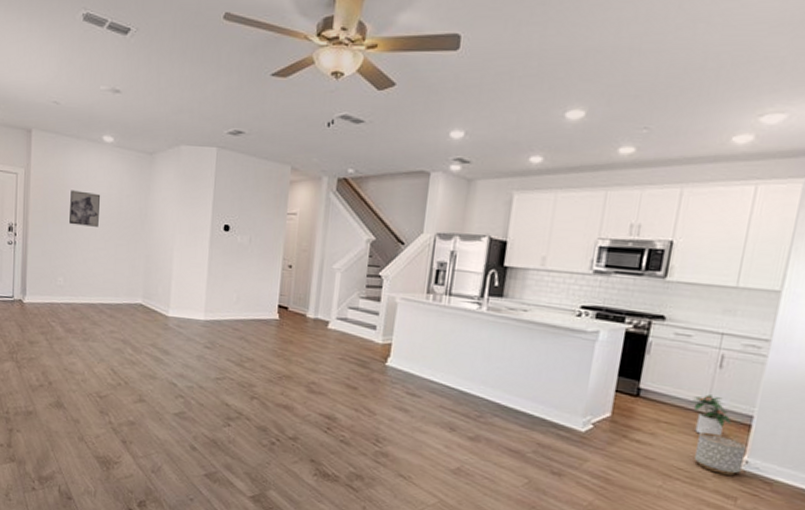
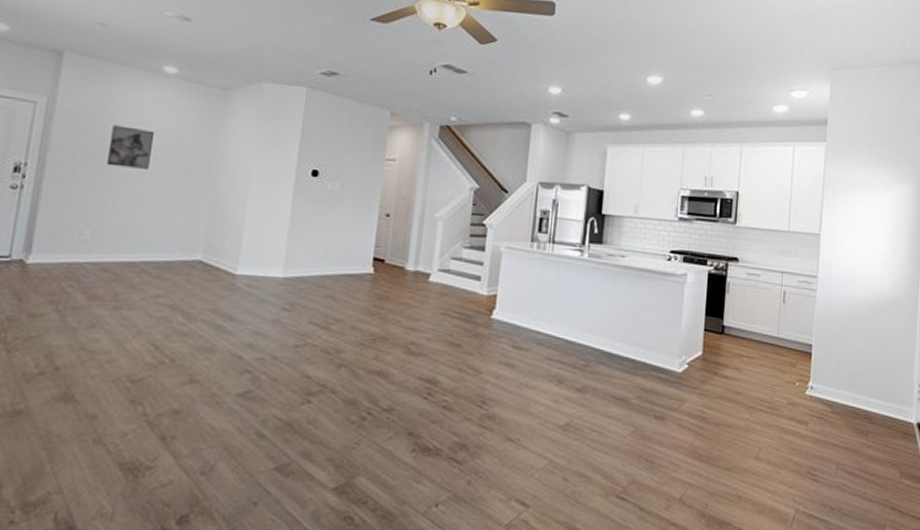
potted plant: present [688,394,733,435] -> none [763,328,798,365]
planter: present [695,431,747,476] -> none [772,362,810,401]

